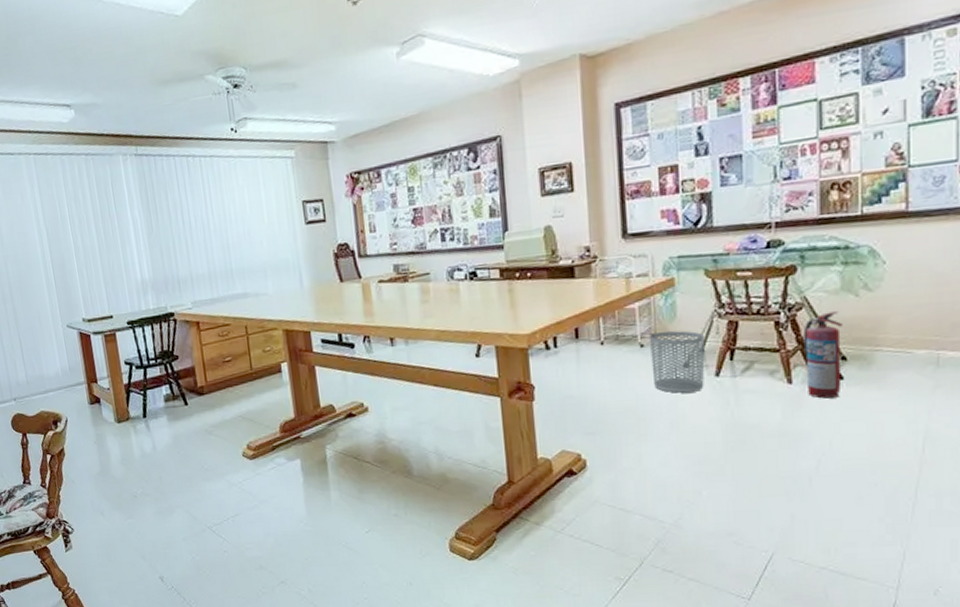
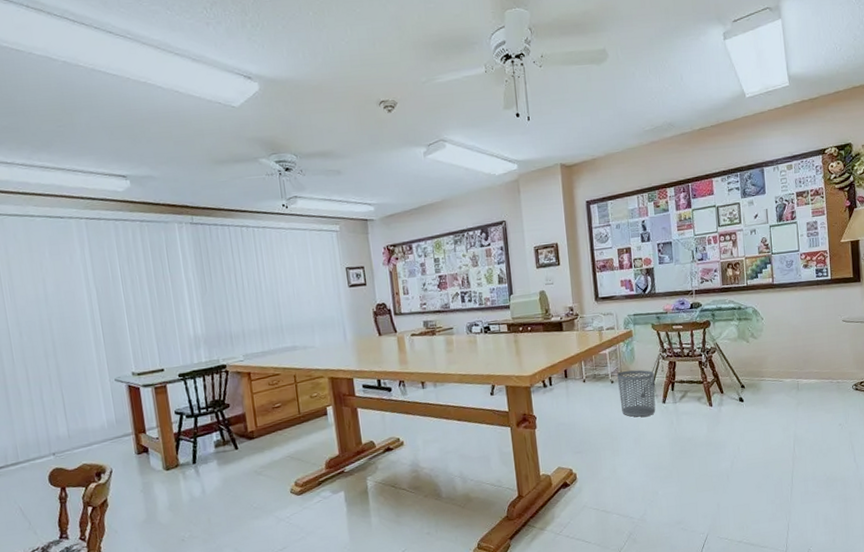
fire extinguisher: present [803,311,843,399] -> none [717,353,743,416]

